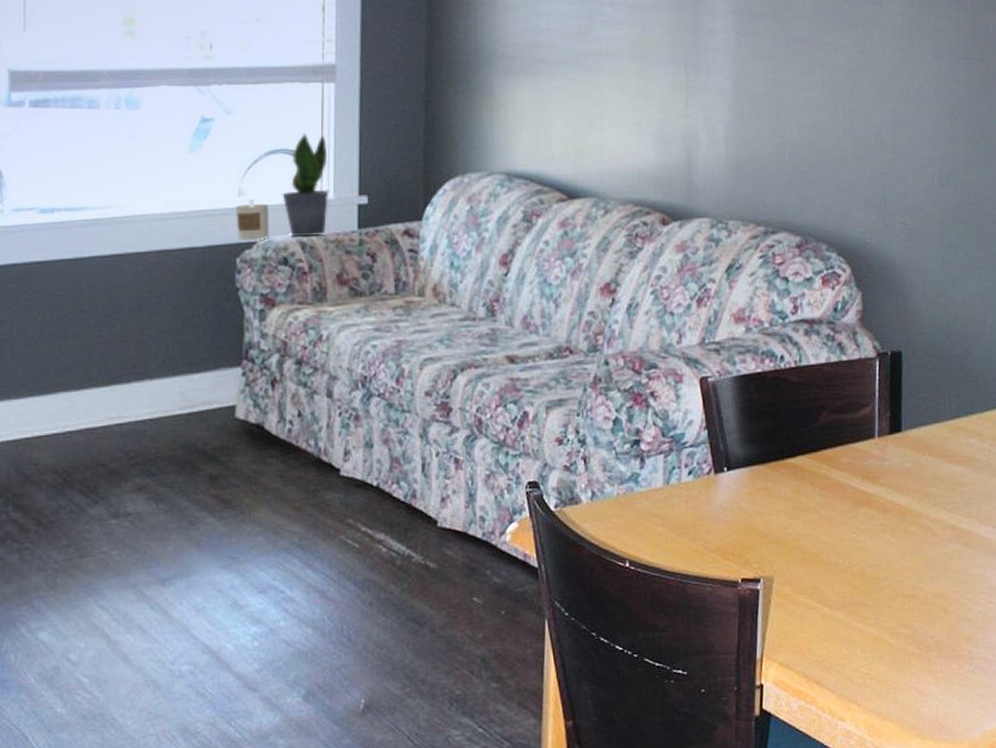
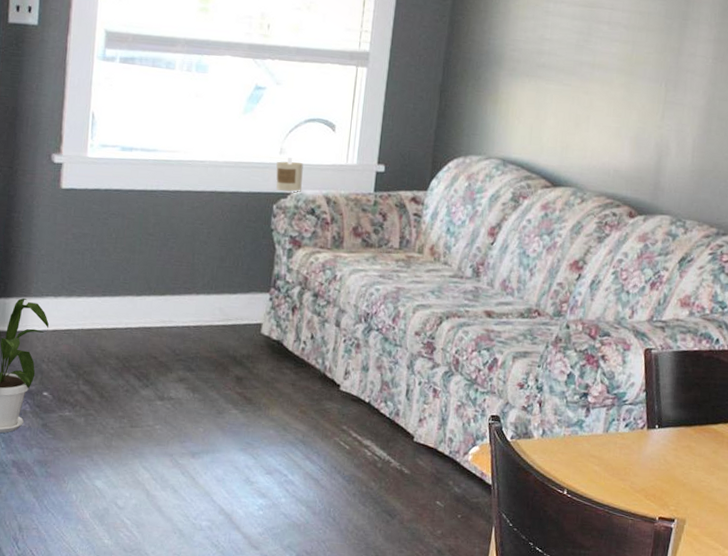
potted plant: present [282,132,329,236] -> none [315,107,356,194]

